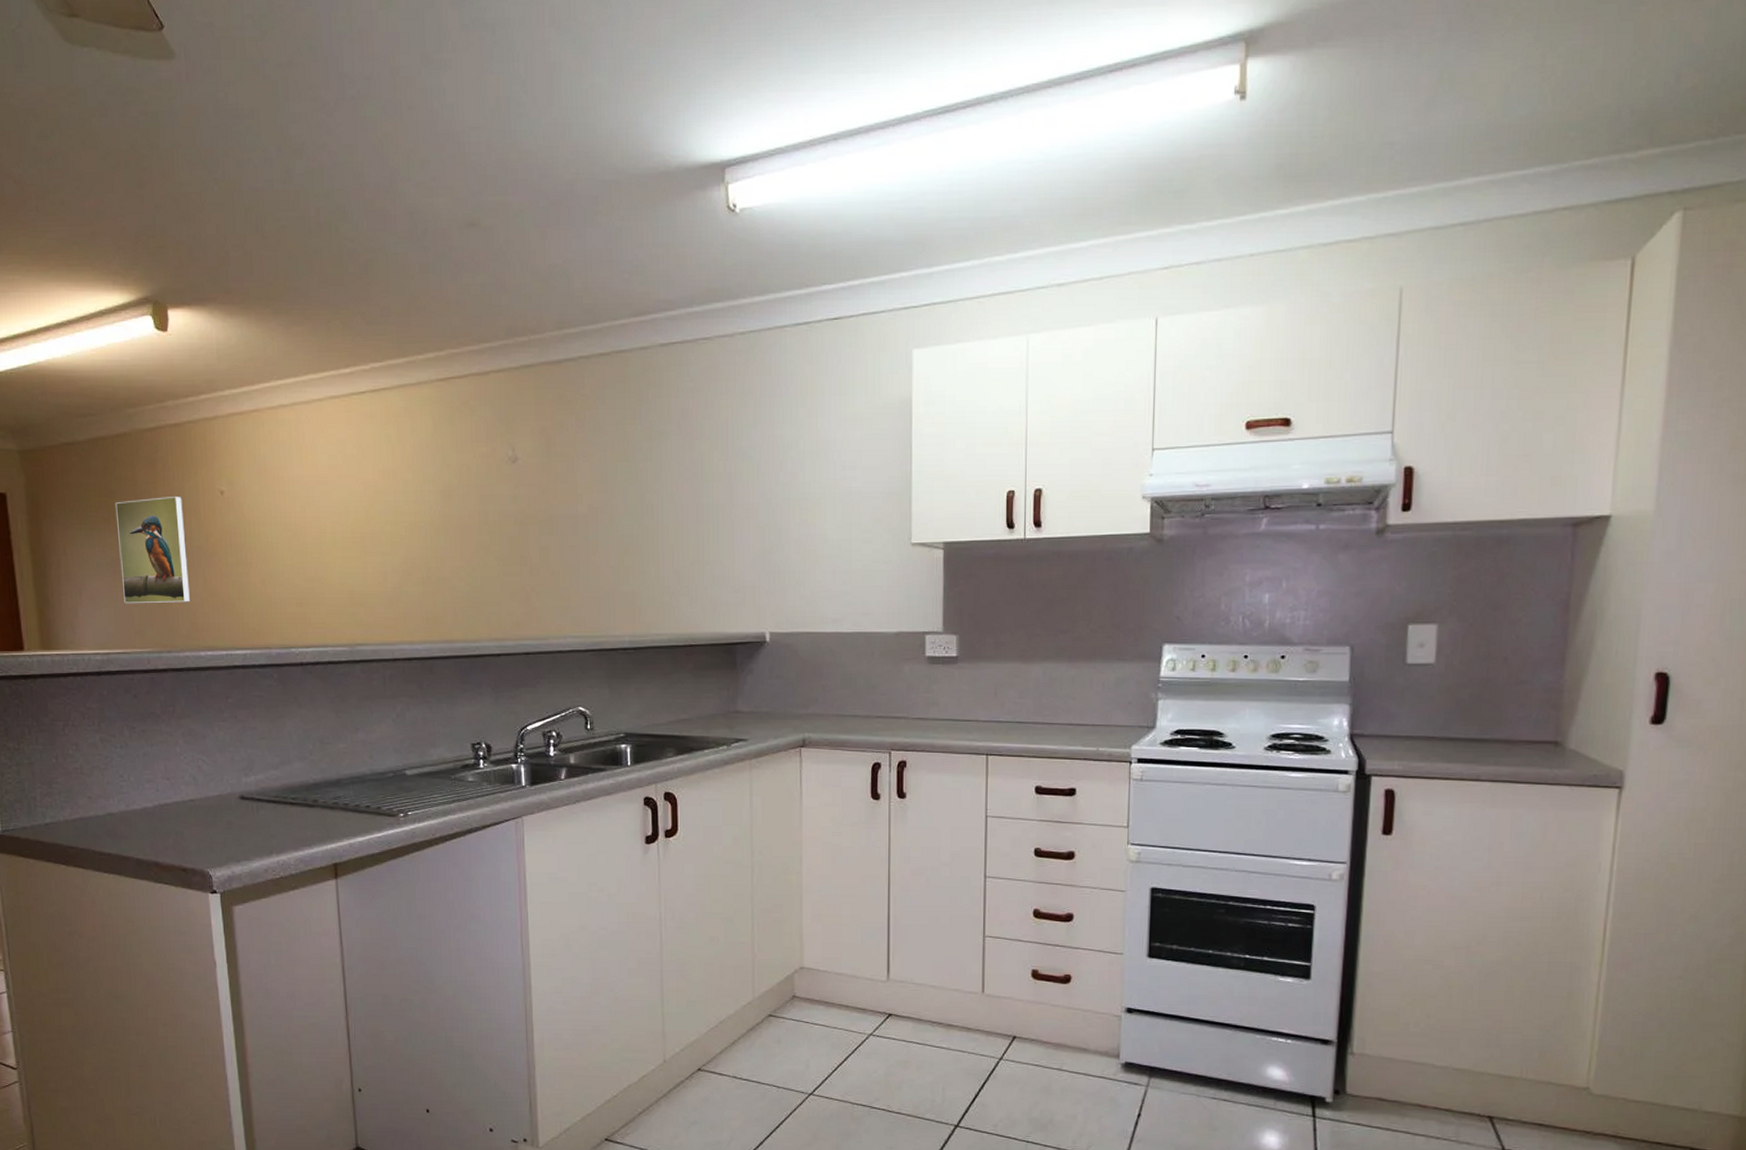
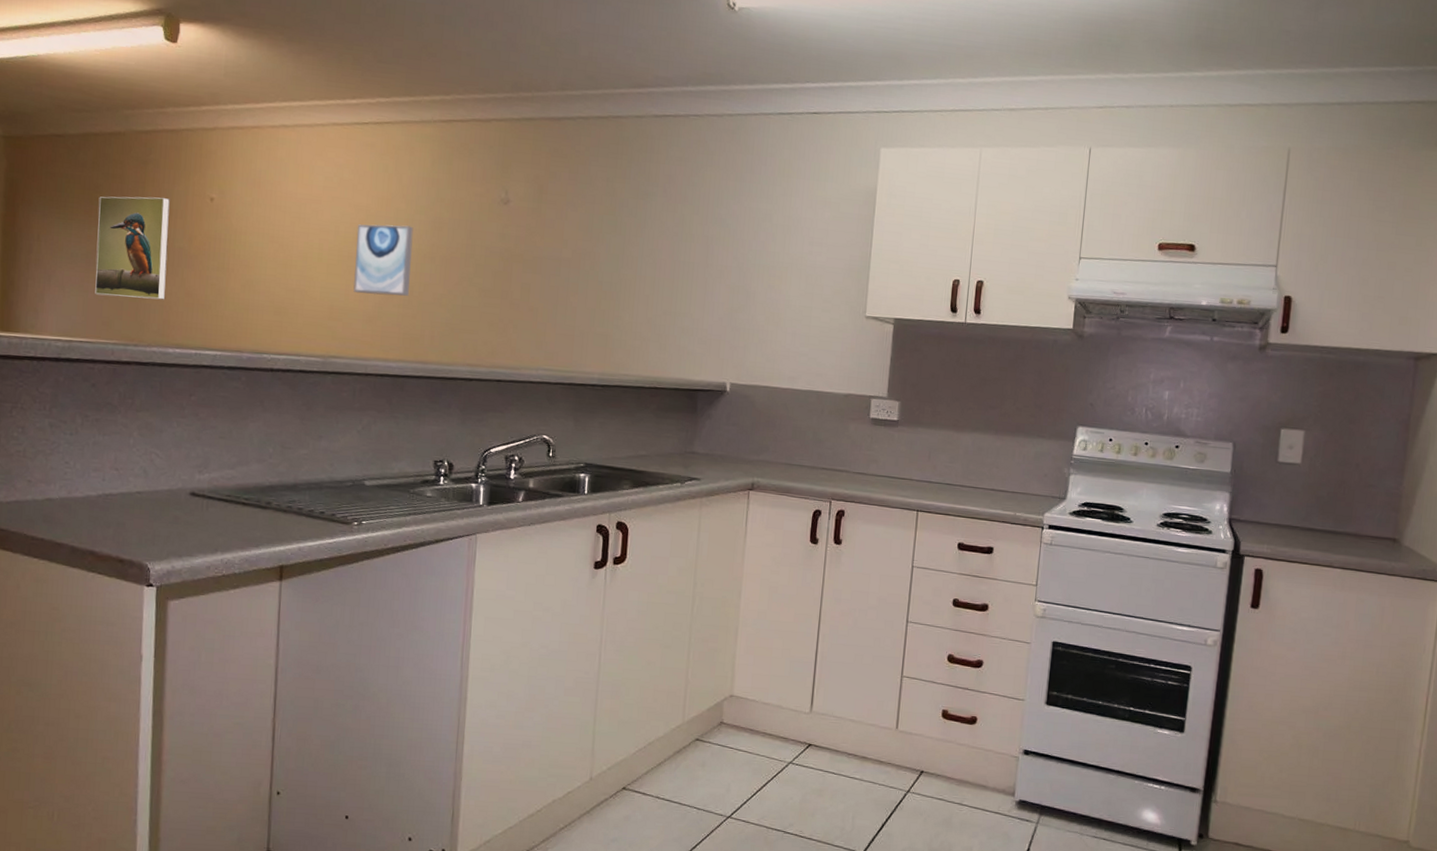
wall art: none [367,497,426,576] -> present [353,224,414,296]

